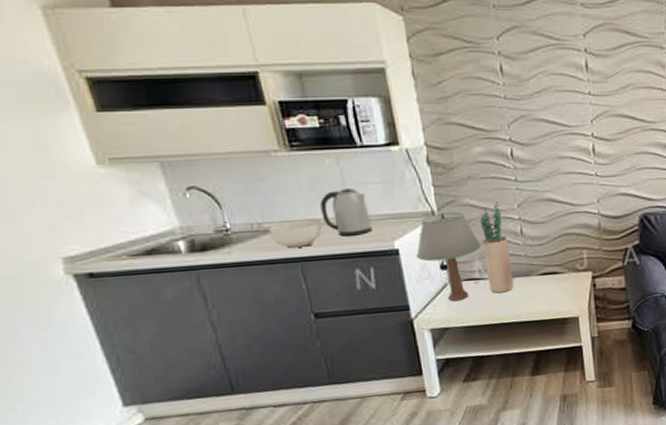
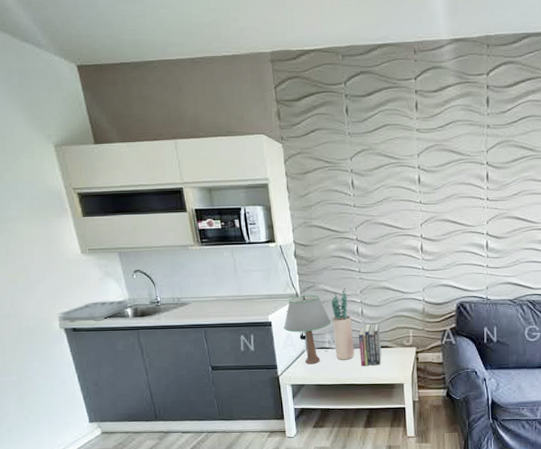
dish rack: none [60,229,183,266] -> present [58,300,130,323]
bowl: present [268,219,322,249] -> none [184,296,219,318]
kettle: present [320,188,373,237] -> none [219,275,254,310]
books: none [517,244,550,299] -> present [358,323,382,366]

